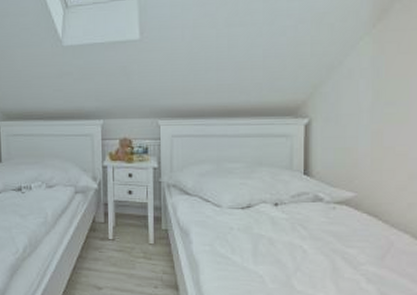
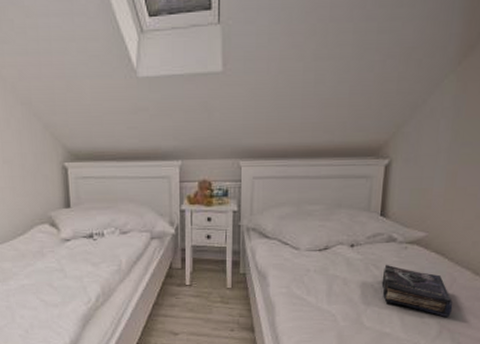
book: none [310,224,393,285] -> present [381,264,453,318]

